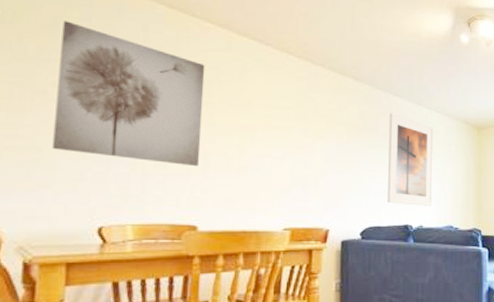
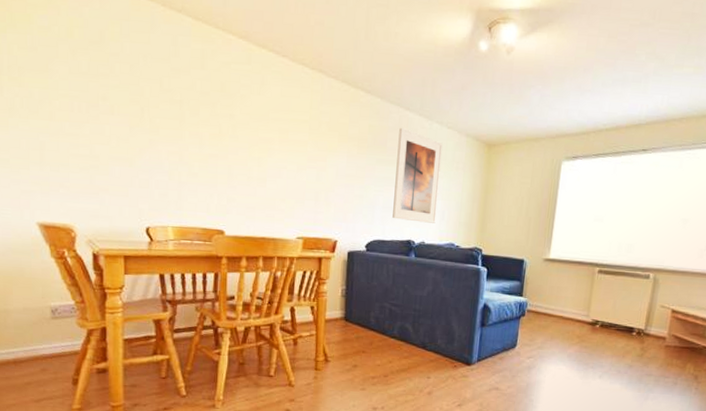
wall art: present [52,21,205,167] -> none [107,36,228,177]

